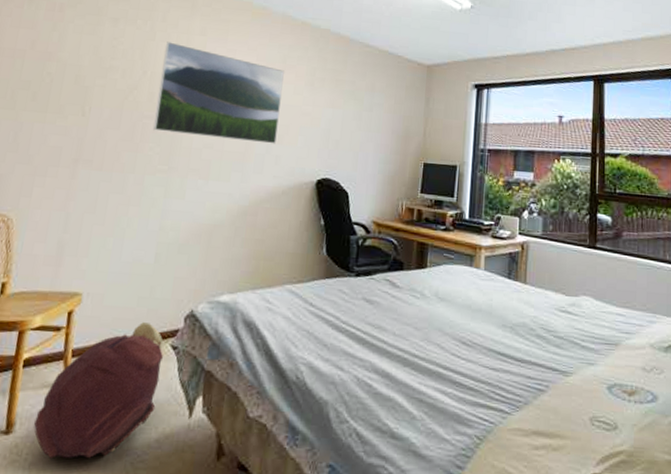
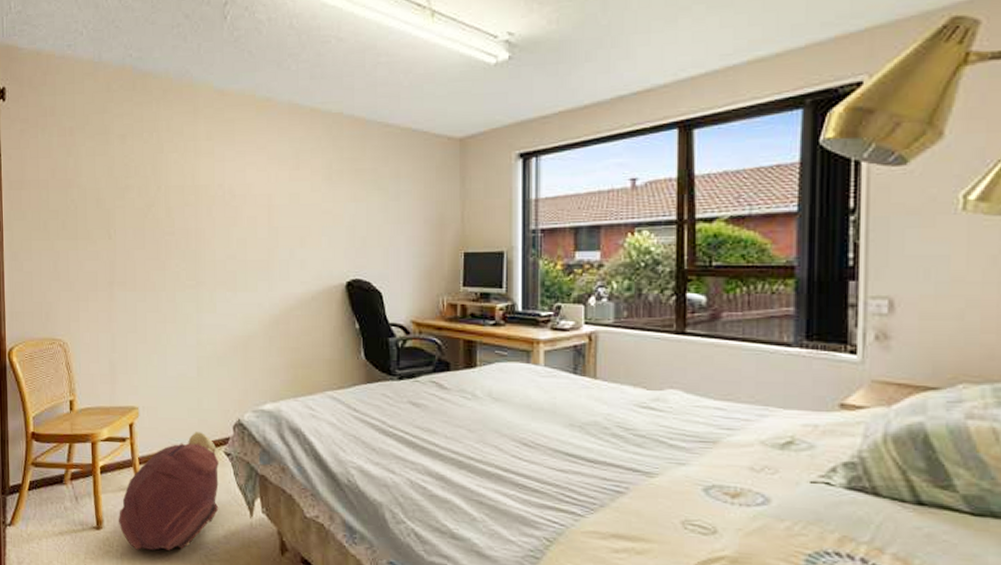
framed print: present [153,41,284,144] -> none [174,152,299,248]

